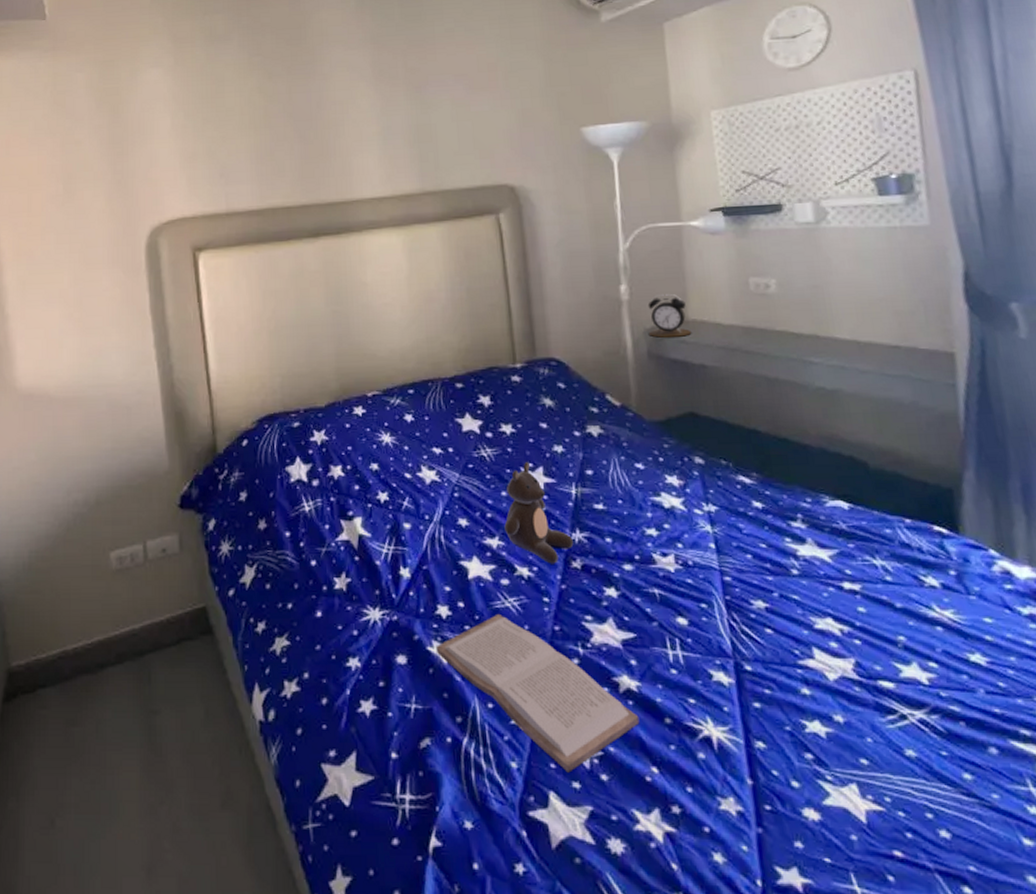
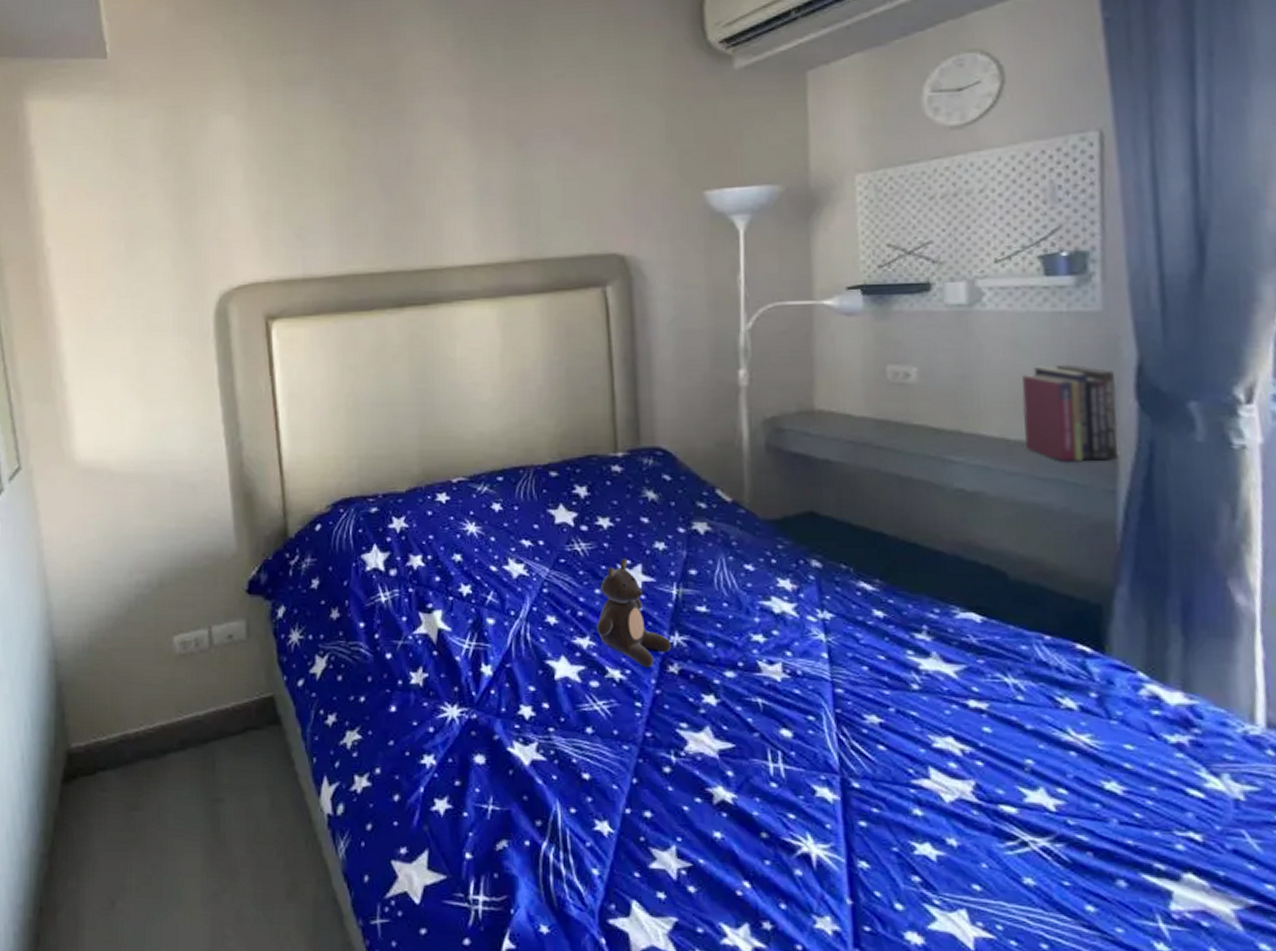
book: present [435,613,640,773] -> none [516,716,733,883]
alarm clock: present [647,293,692,338] -> none [767,380,817,429]
books: none [867,272,955,359] -> present [1022,364,1118,461]

